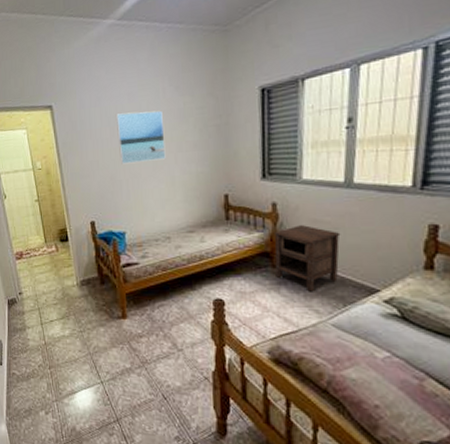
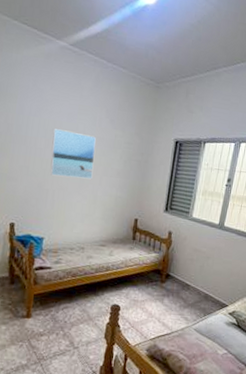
nightstand: present [273,225,341,292] -> none [162,251,210,304]

